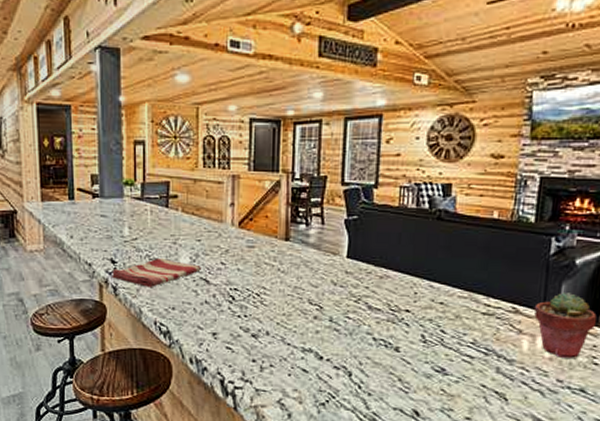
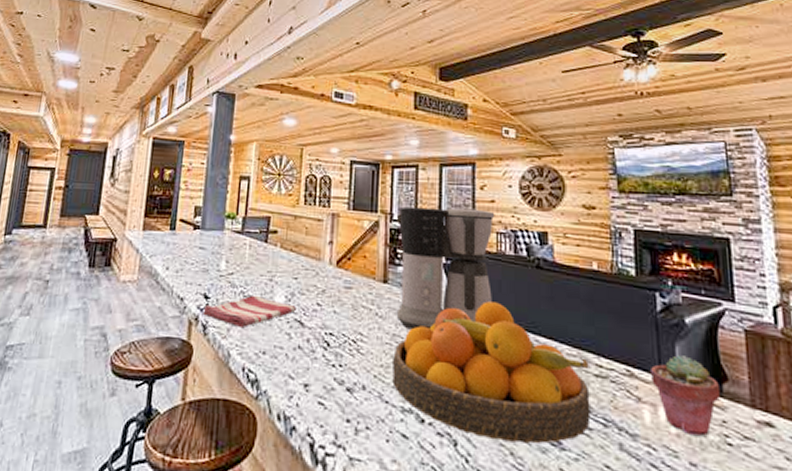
fruit bowl: none [294,253,478,371] -> present [392,301,591,444]
coffee maker: none [298,163,400,282] -> present [396,206,495,330]

